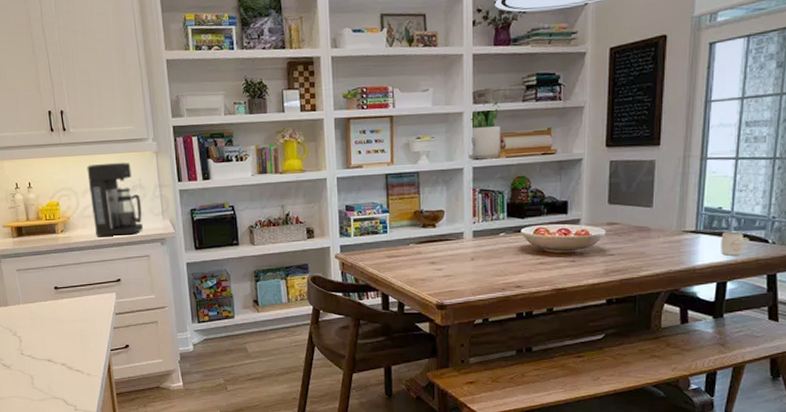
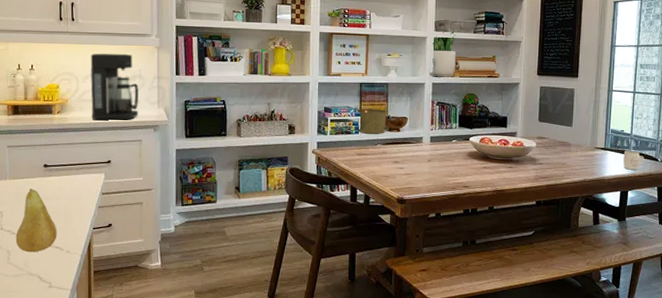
fruit: none [36,312,77,377] -> present [15,188,58,253]
basket: none [381,199,420,233] -> present [355,107,387,134]

